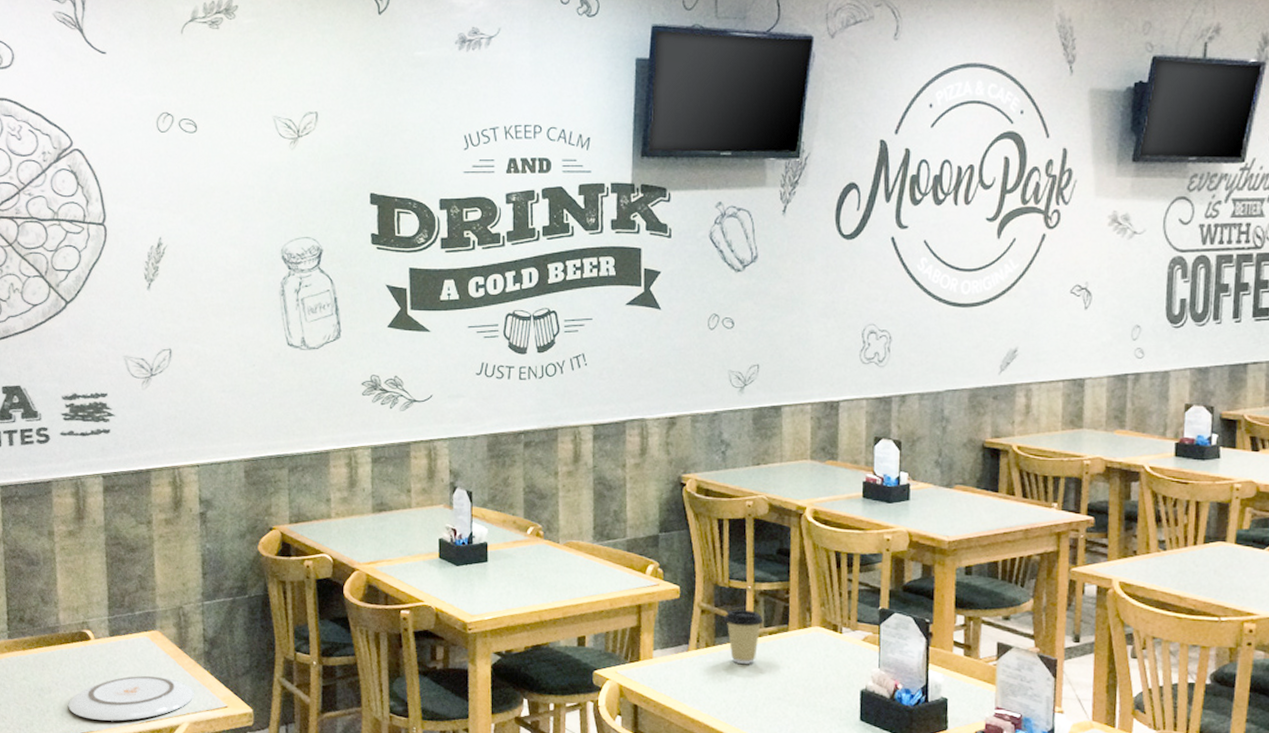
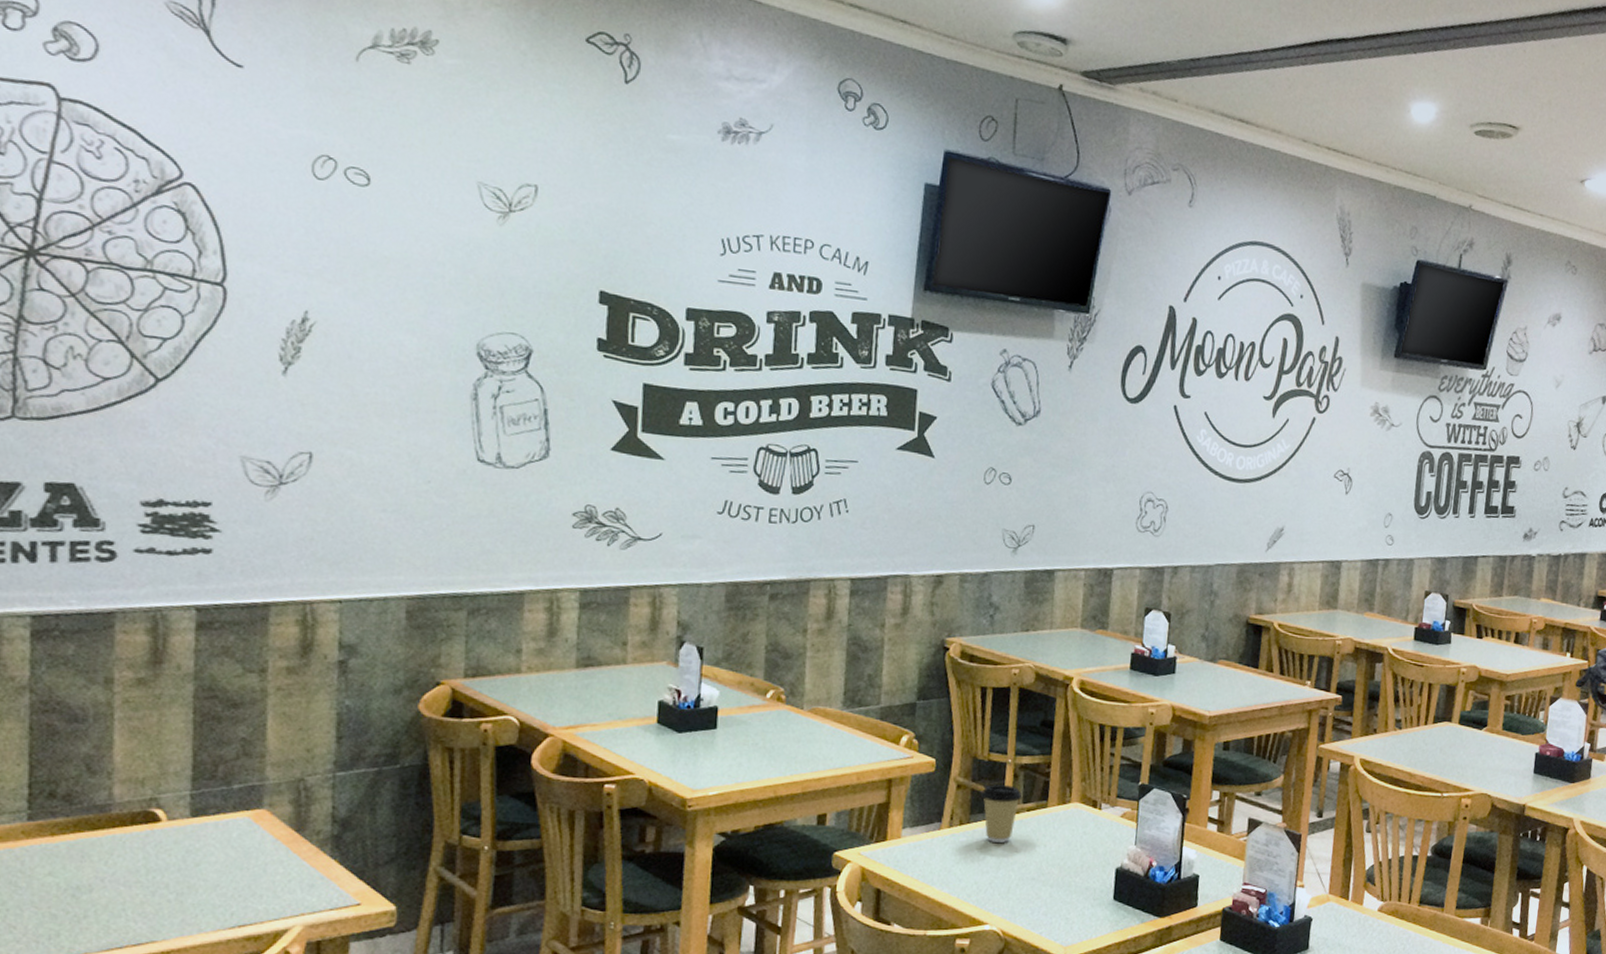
plate: present [68,676,195,721] -> none [118,867,315,927]

